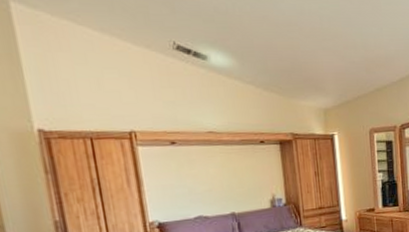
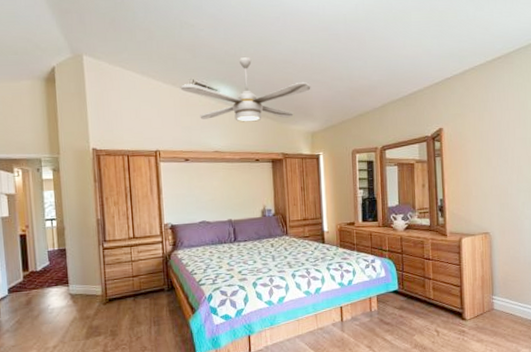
ceiling fan: none [156,16,321,97] -> present [180,57,311,122]

